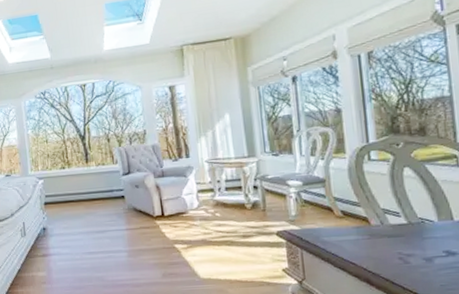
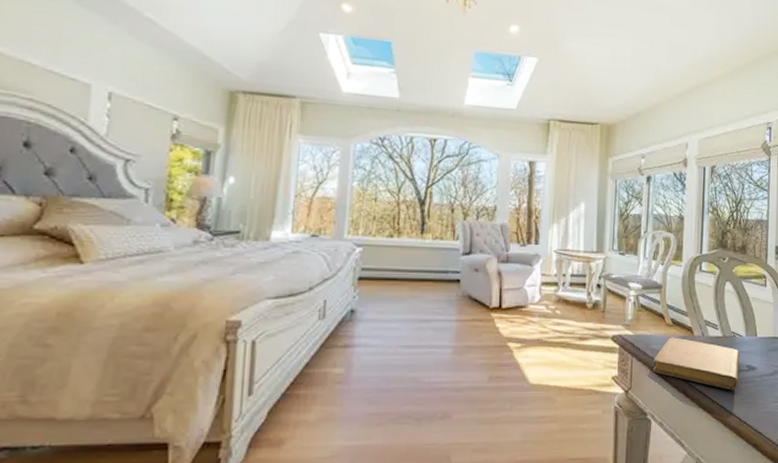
notebook: none [326,228,436,278] -> present [652,337,740,391]

